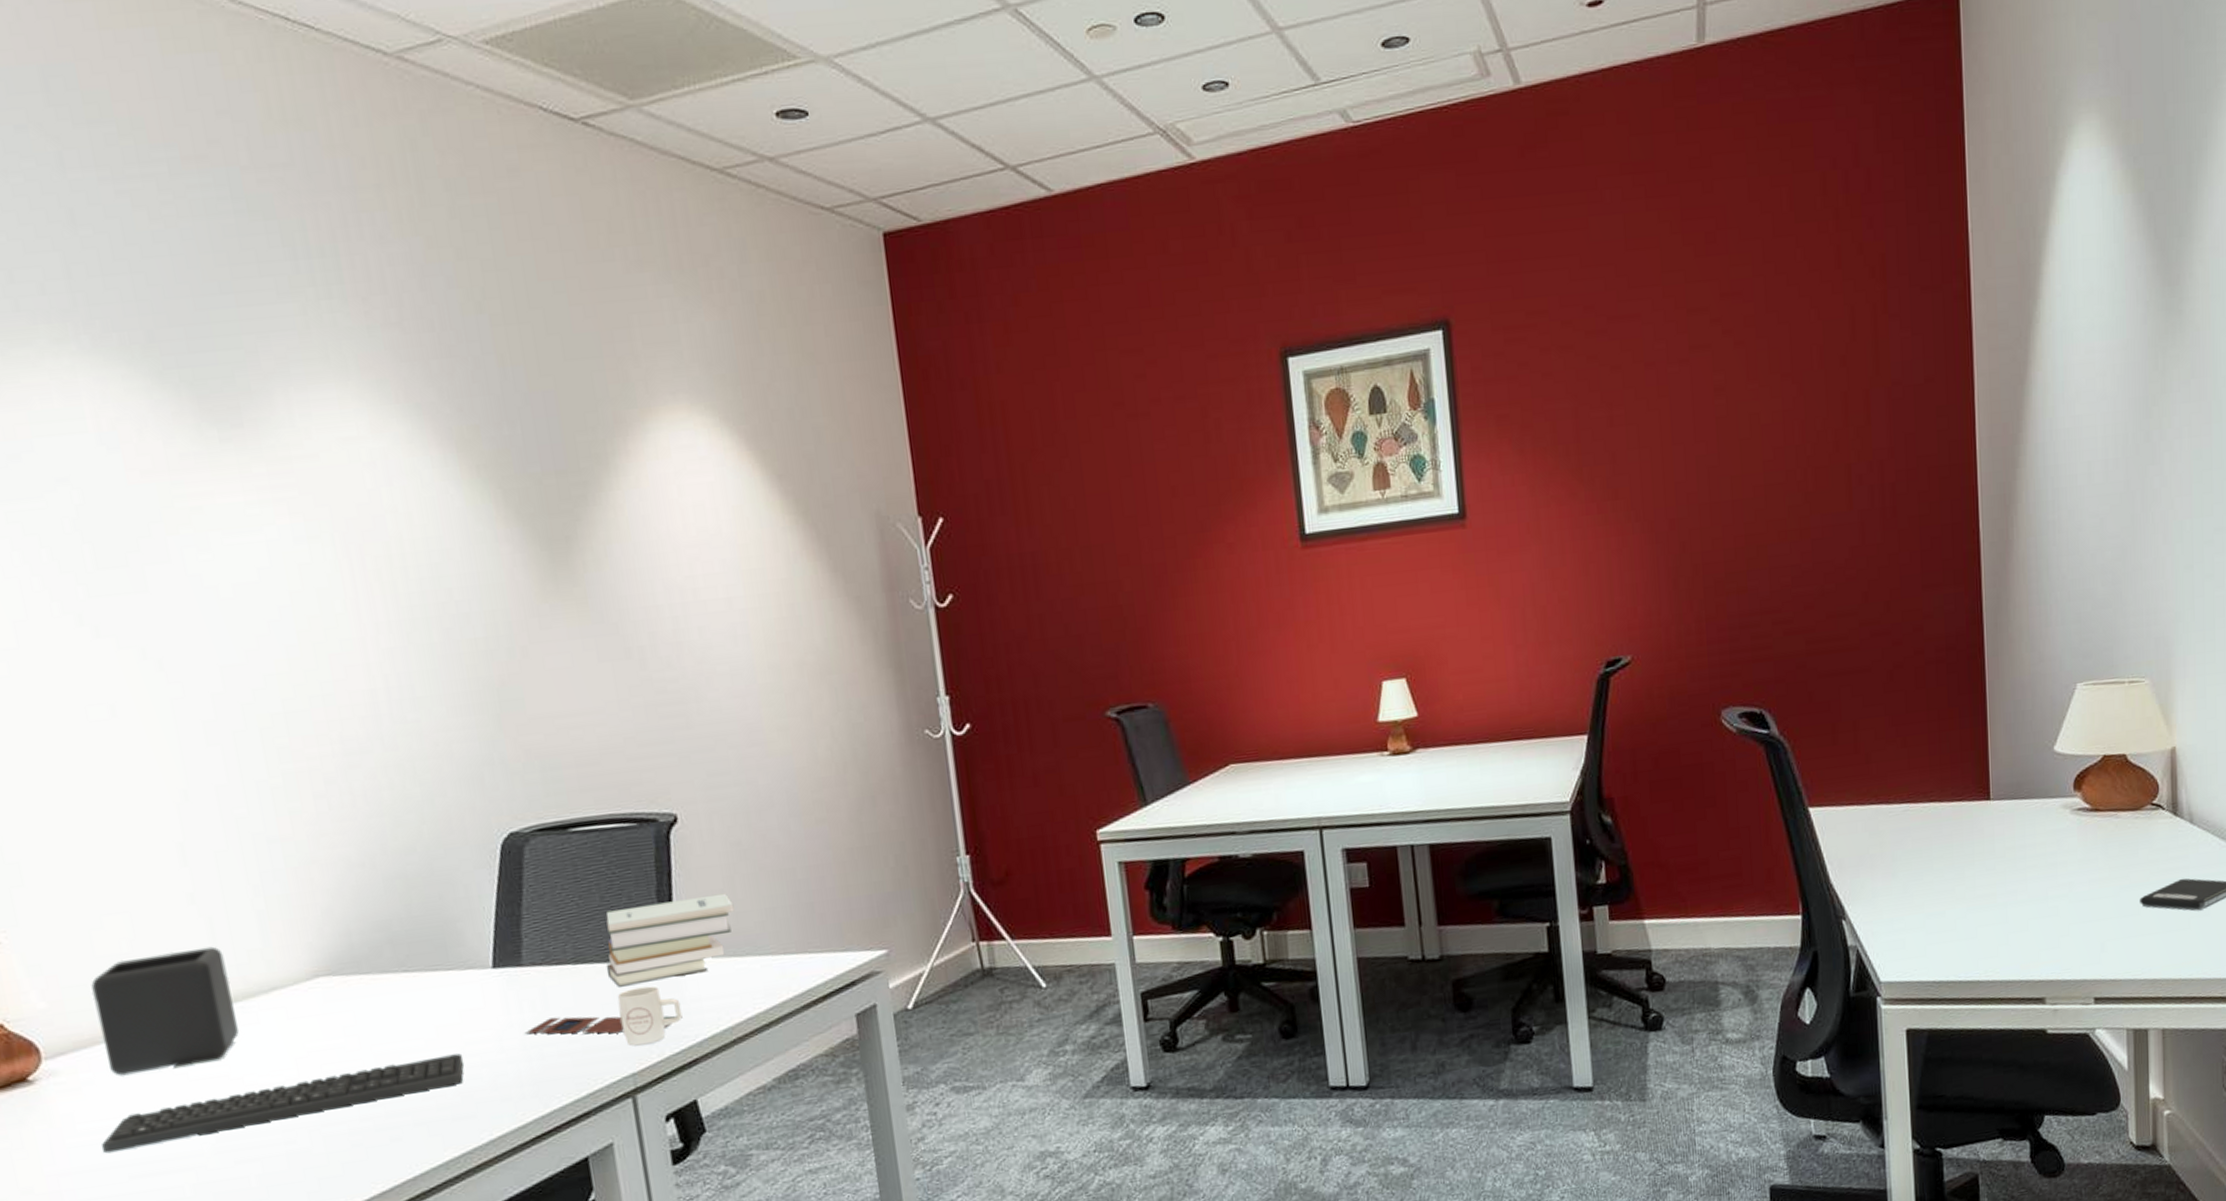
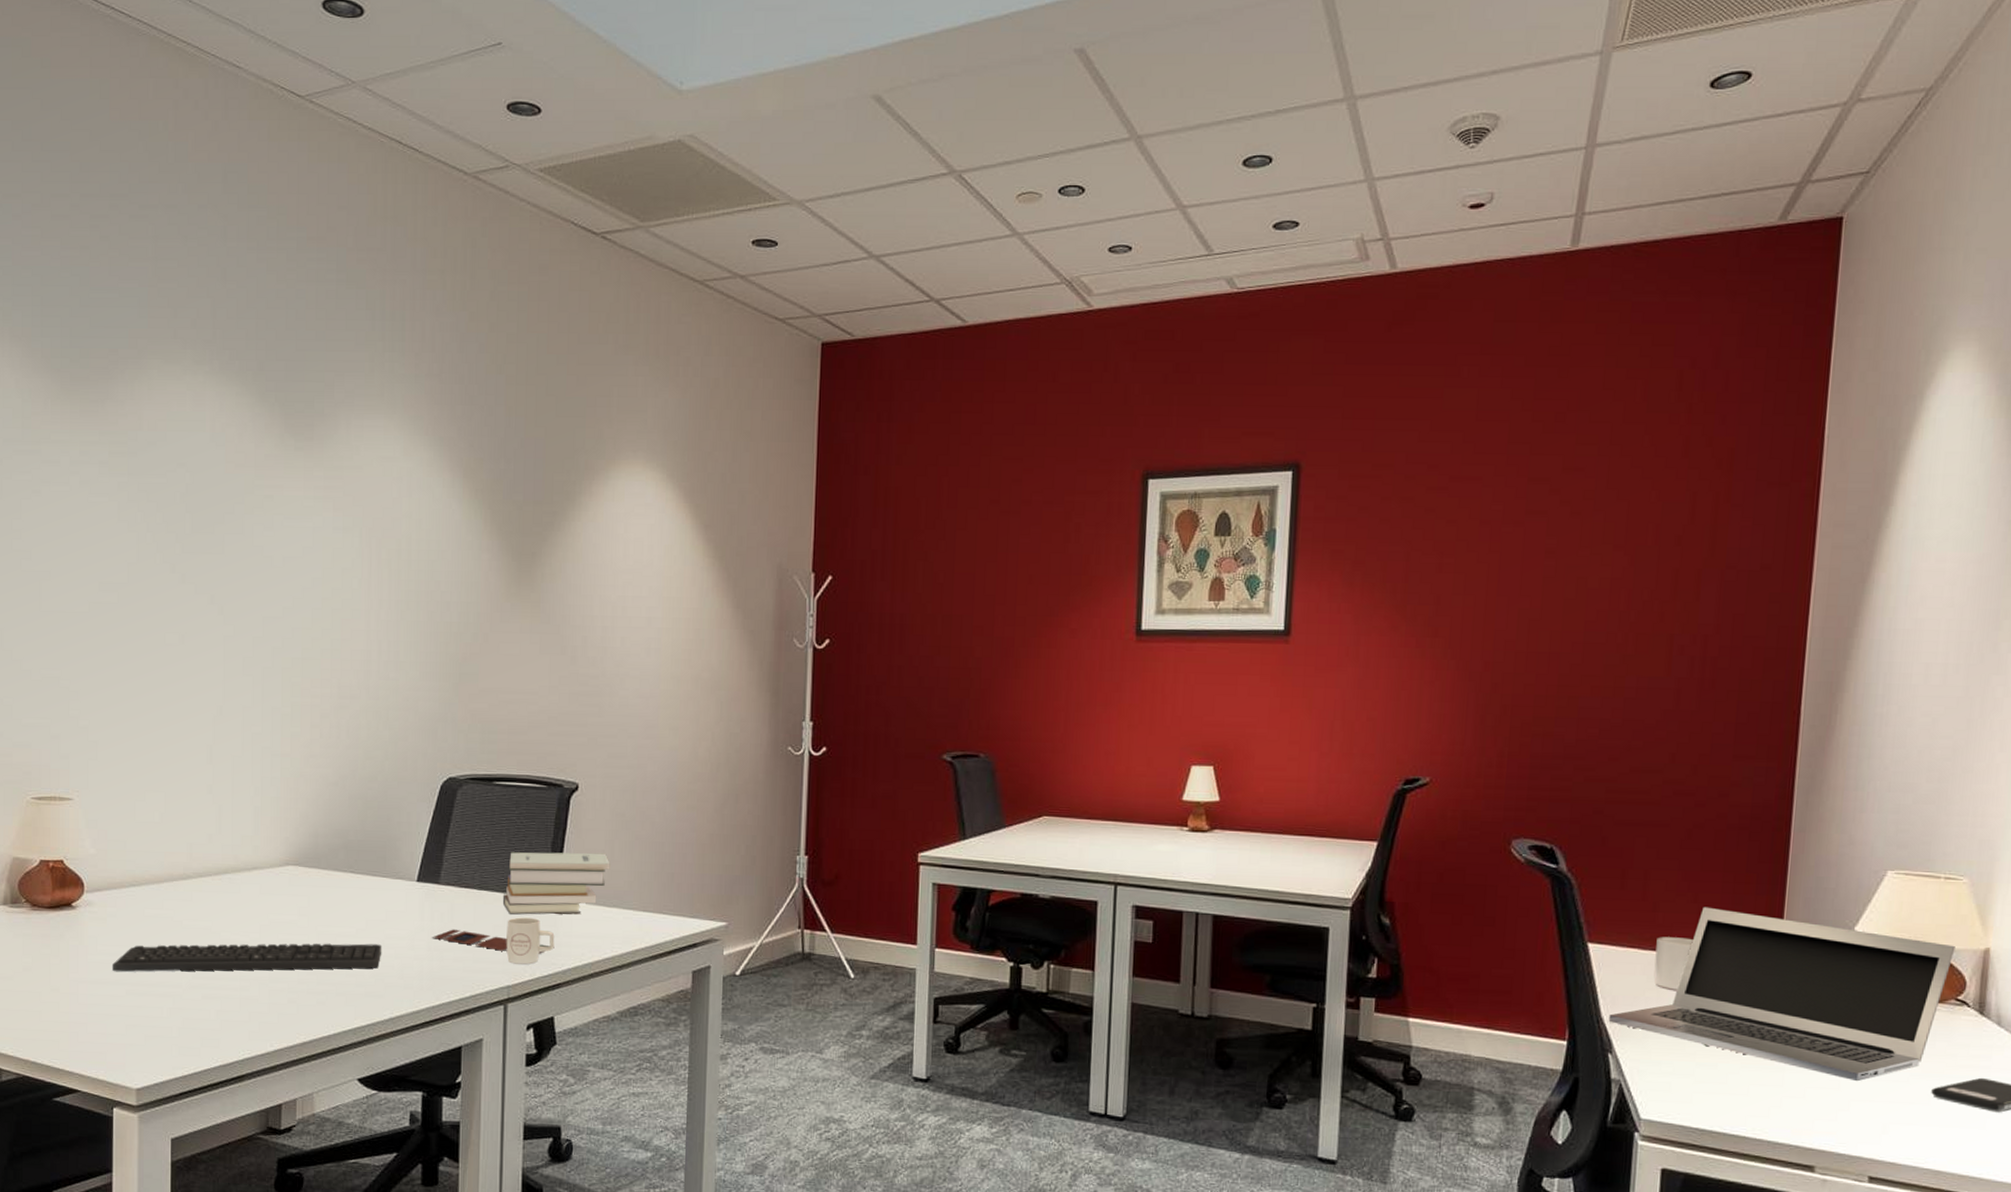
desk organizer: present [91,946,239,1076] -> none [127,826,225,916]
laptop: none [1838,749,2145,905] -> present [1608,906,1955,1082]
mug: none [1873,785,1908,844] -> present [1654,937,1693,992]

